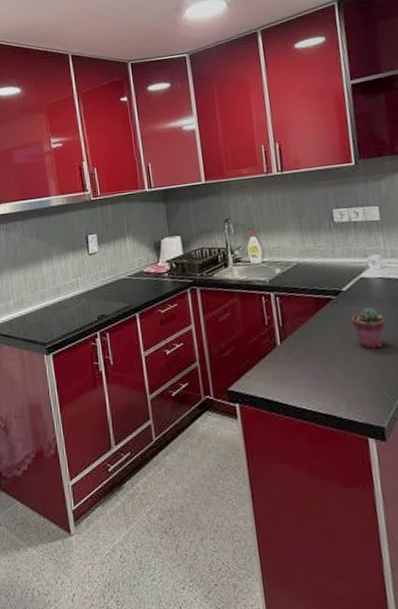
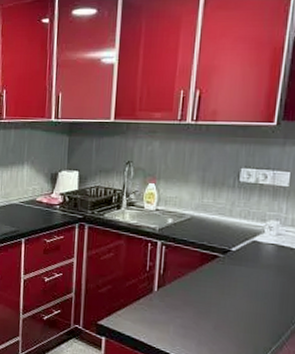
potted succulent: present [351,307,385,349] -> none [233,270,267,311]

